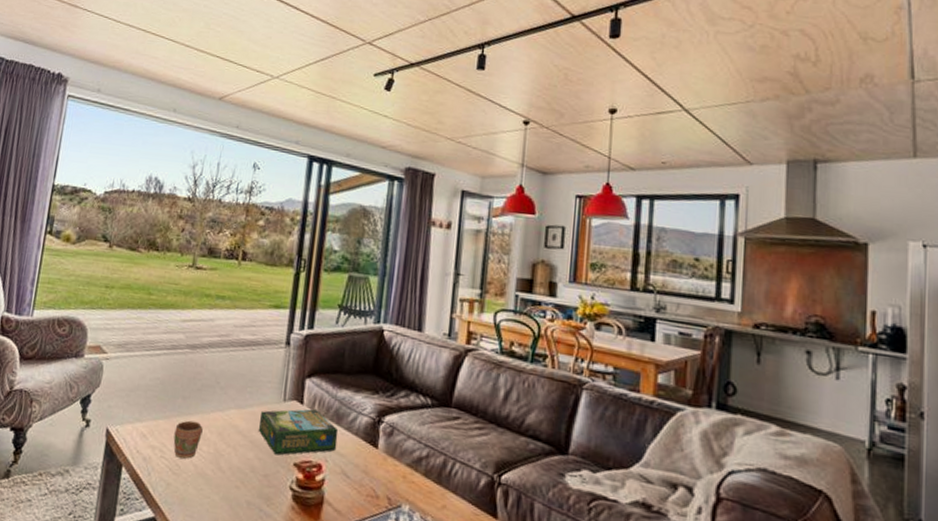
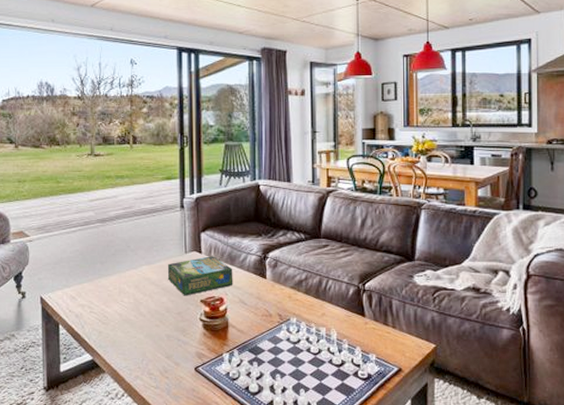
mug: present [173,420,203,459] -> none [98,280,122,310]

